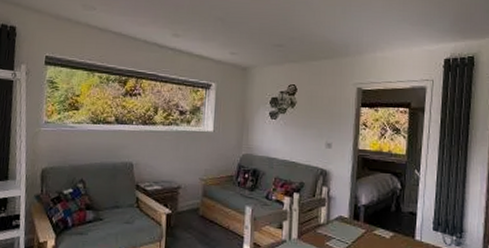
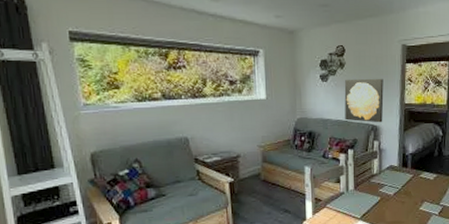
wall art: none [292,118,336,168] -> present [344,78,384,123]

